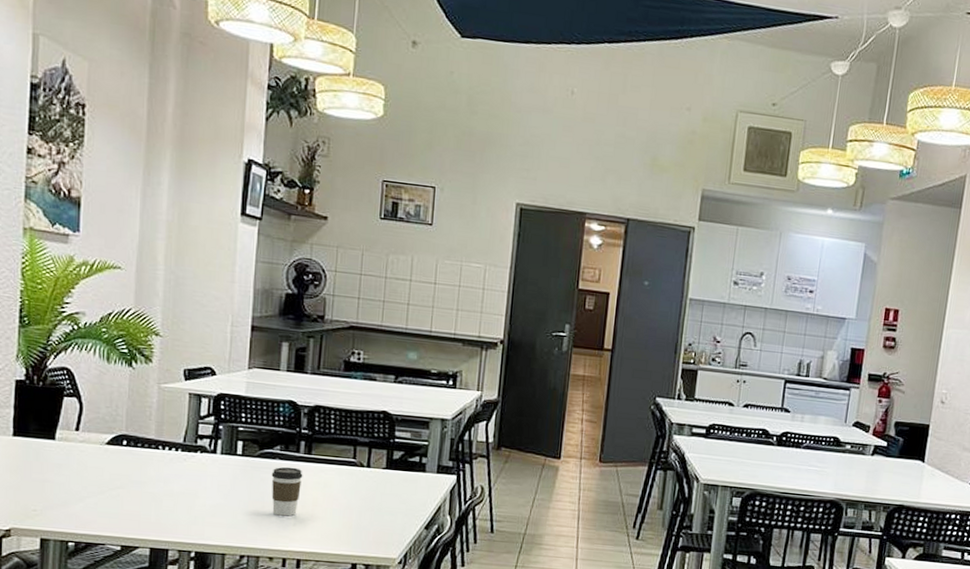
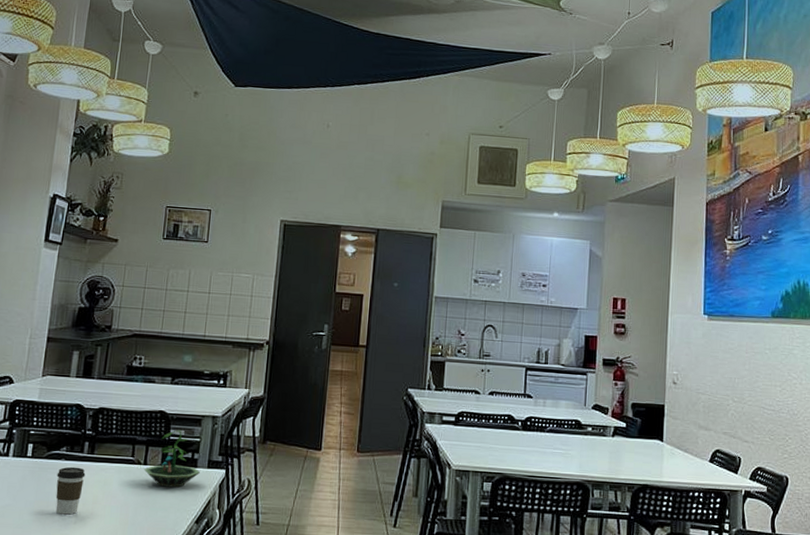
terrarium: none [366,431,429,492] -> present [143,429,200,488]

